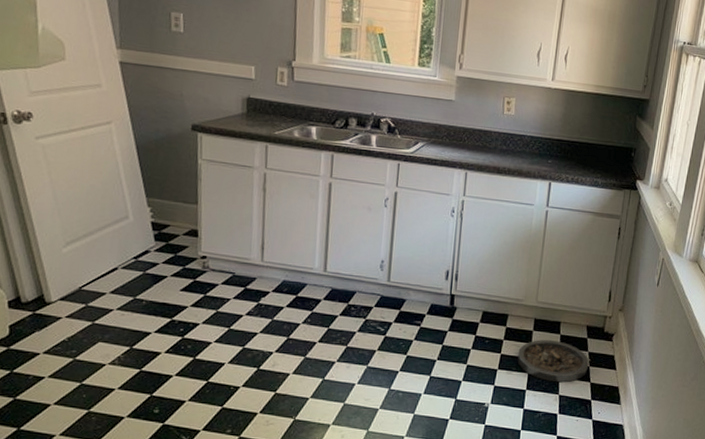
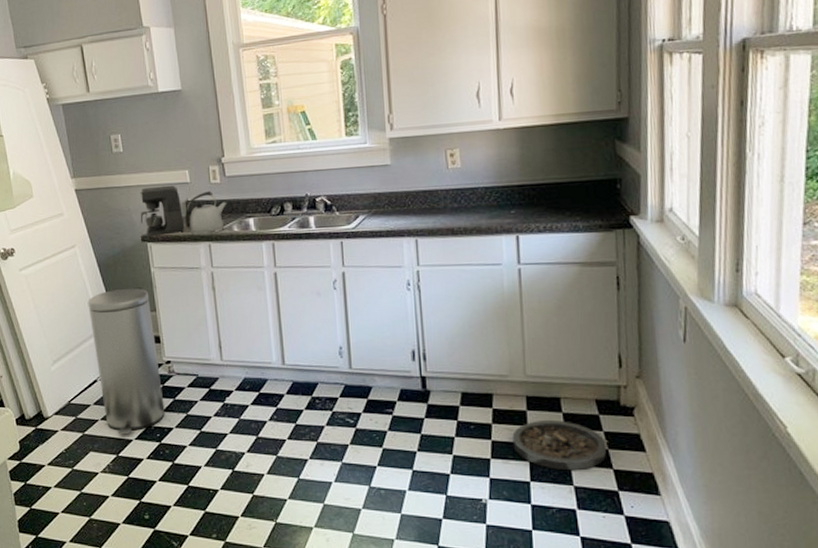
pedal bin: none [118,174,193,327] -> present [88,287,165,435]
coffee maker: none [193,75,243,129] -> present [140,185,185,237]
kettle: none [243,91,292,135] -> present [185,191,227,235]

